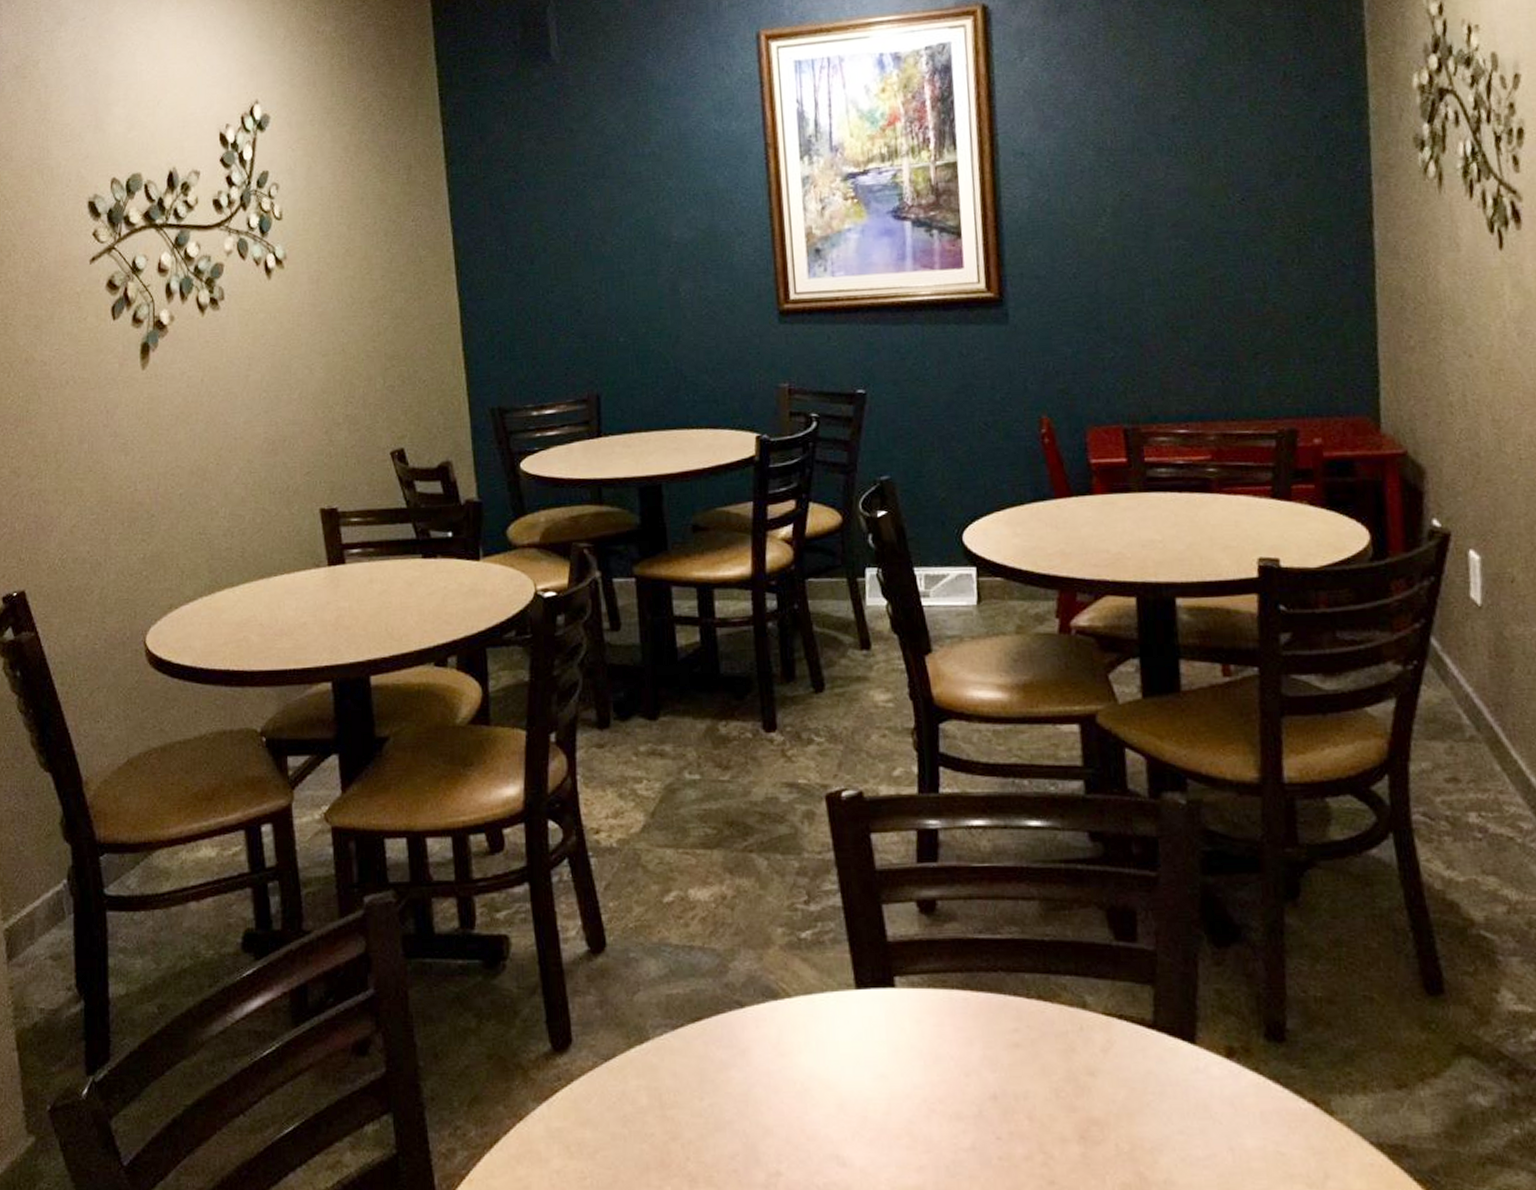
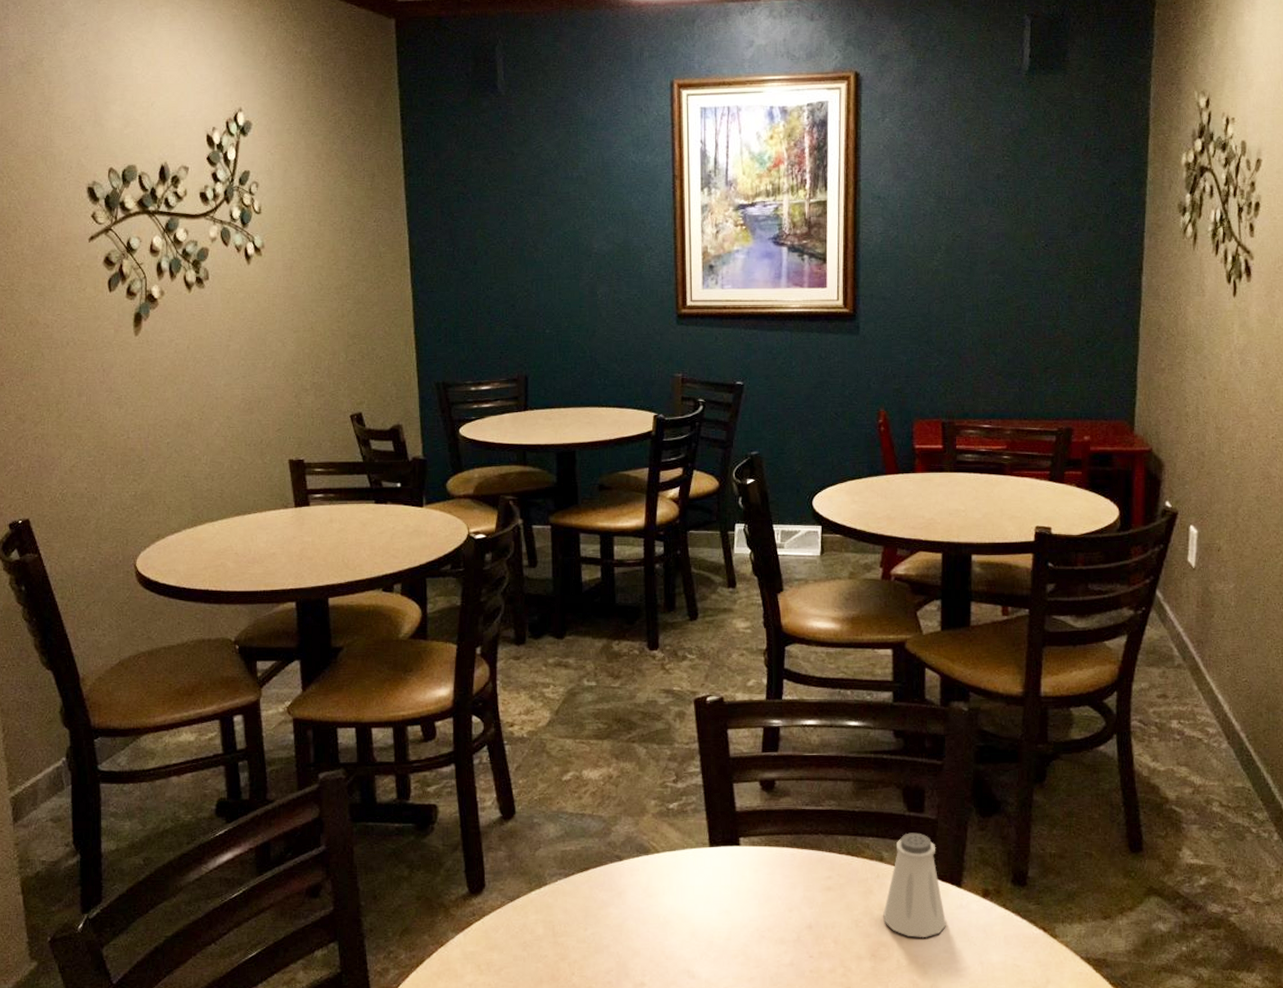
saltshaker: none [1092,969,1180,1114] -> present [883,832,947,938]

